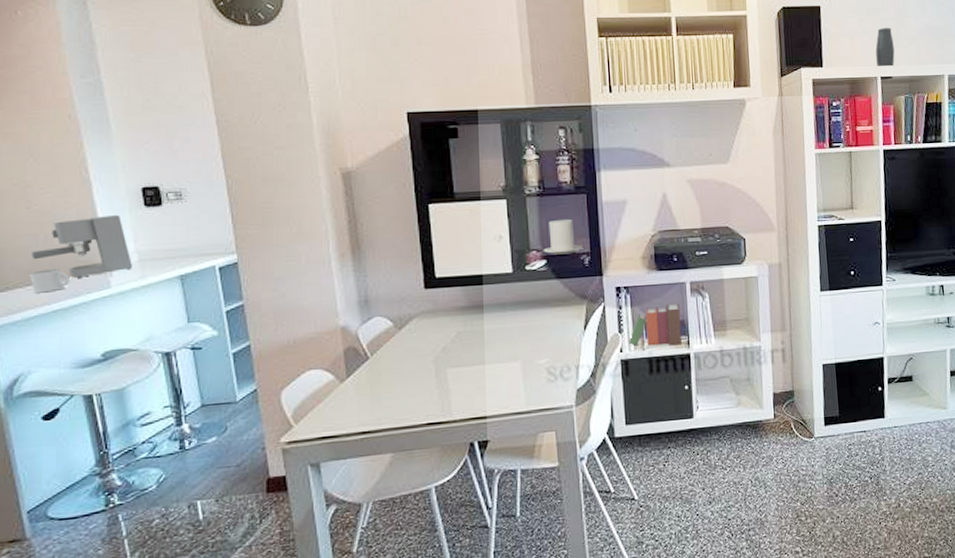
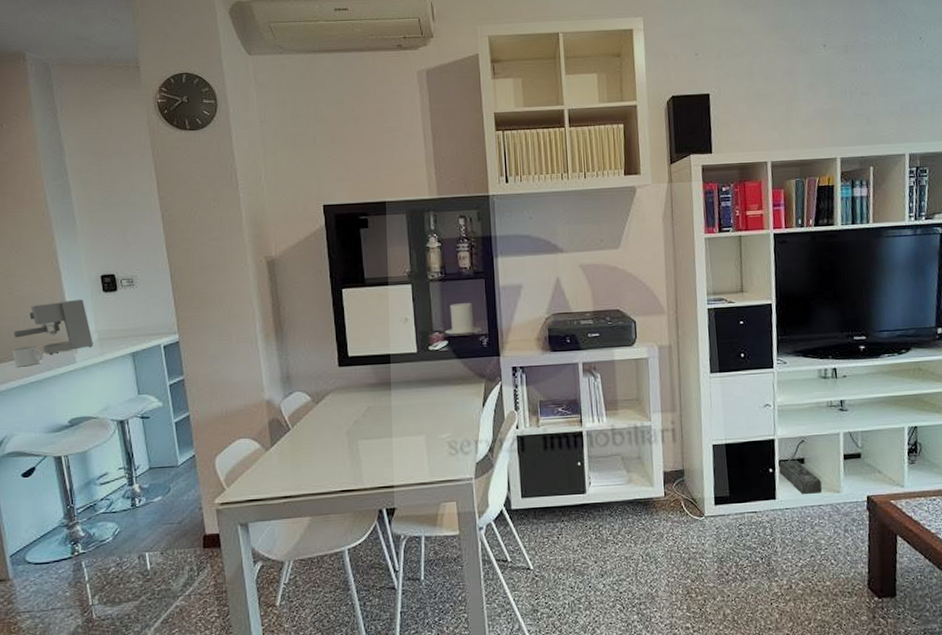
books: present [629,303,682,346] -> none [525,382,574,424]
vase: present [875,27,895,80] -> none [765,112,785,165]
decorative box: none [887,377,930,412] -> present [779,459,822,494]

